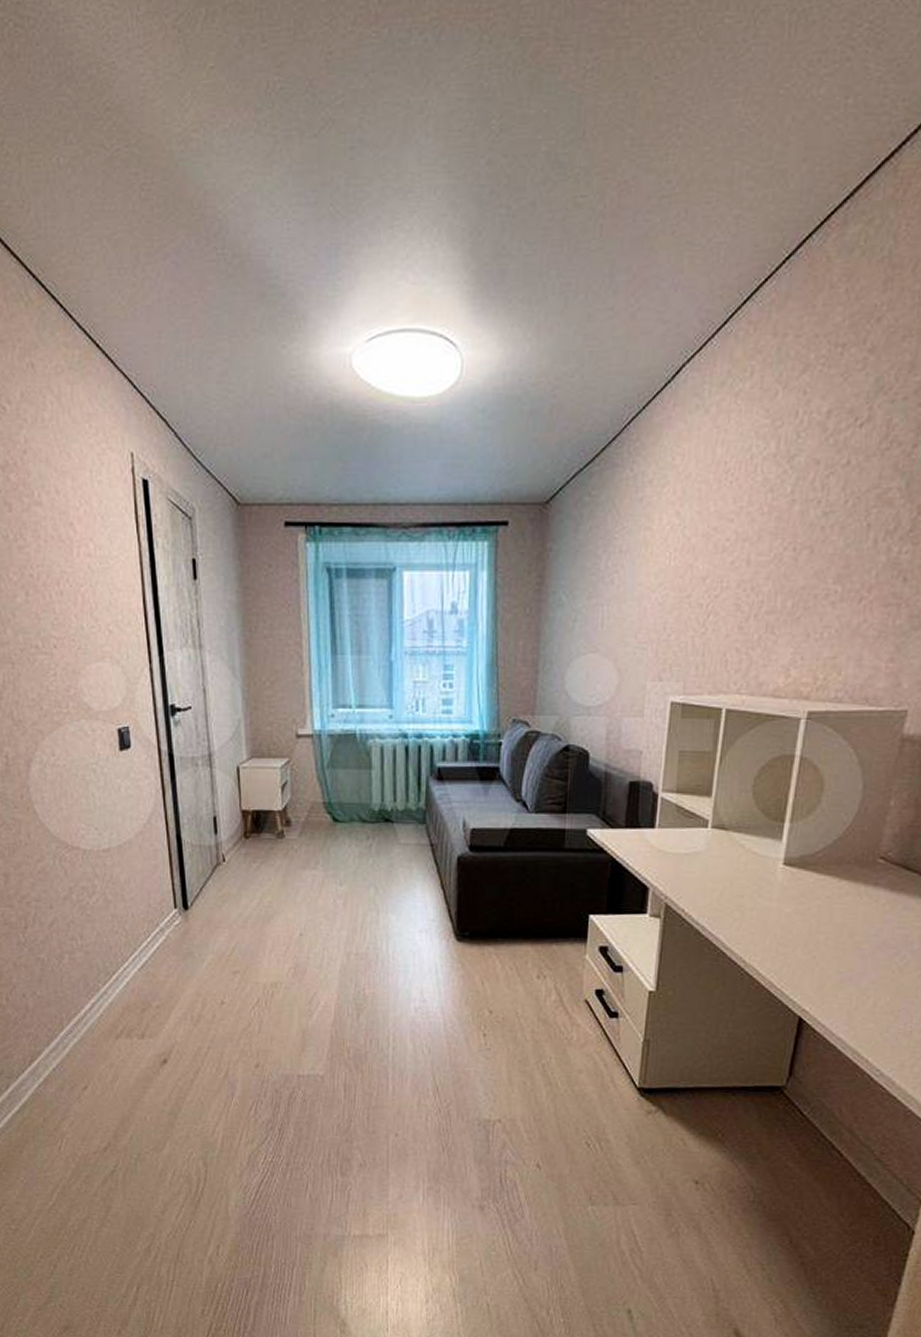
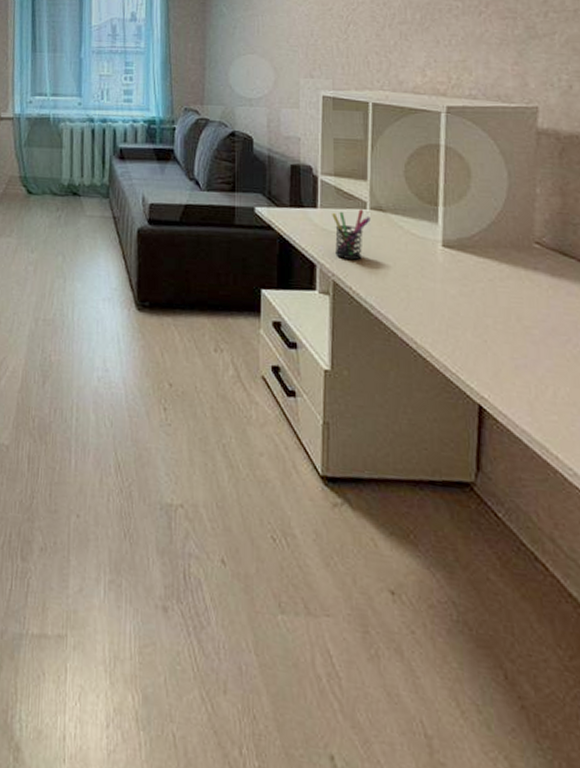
pen holder: none [669,828,711,883] -> present [332,209,371,261]

